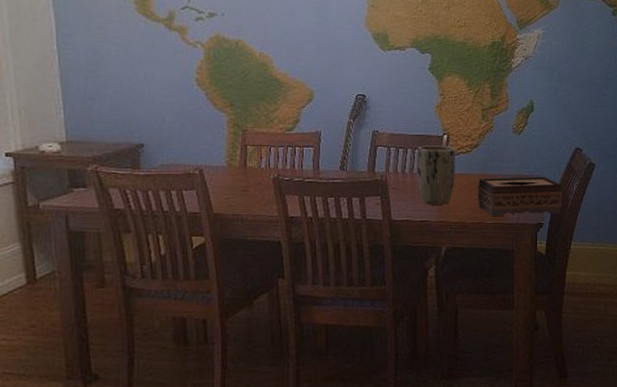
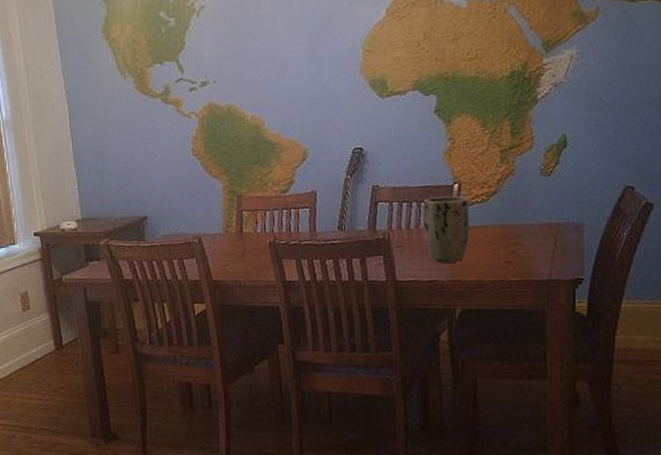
tissue box: present [477,176,563,216] -> none [497,223,609,272]

